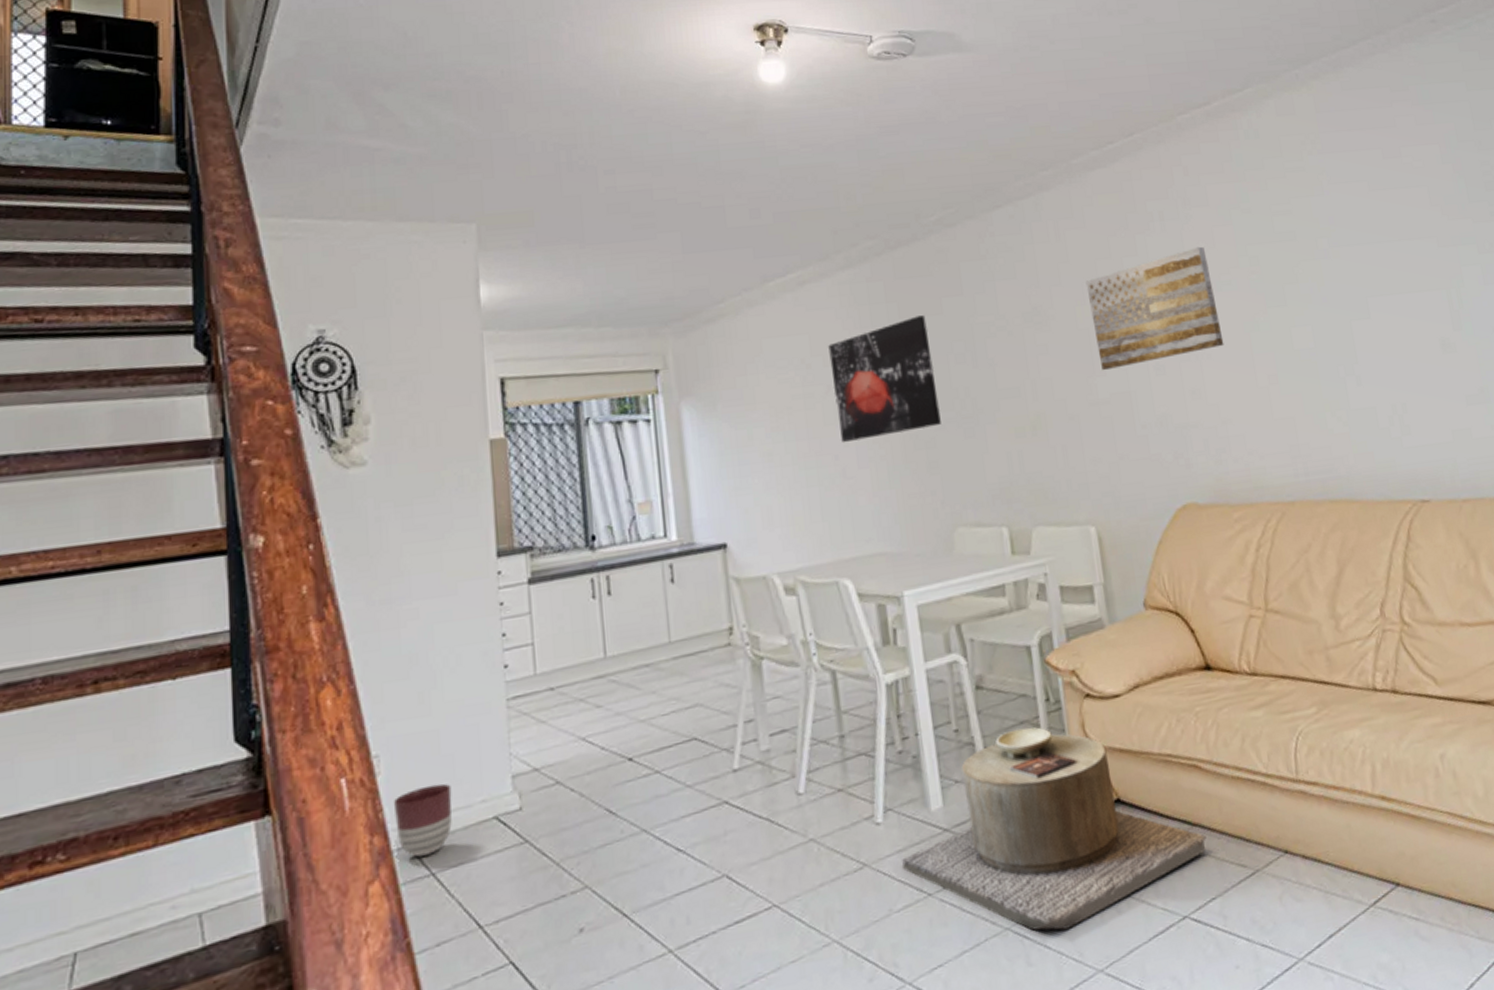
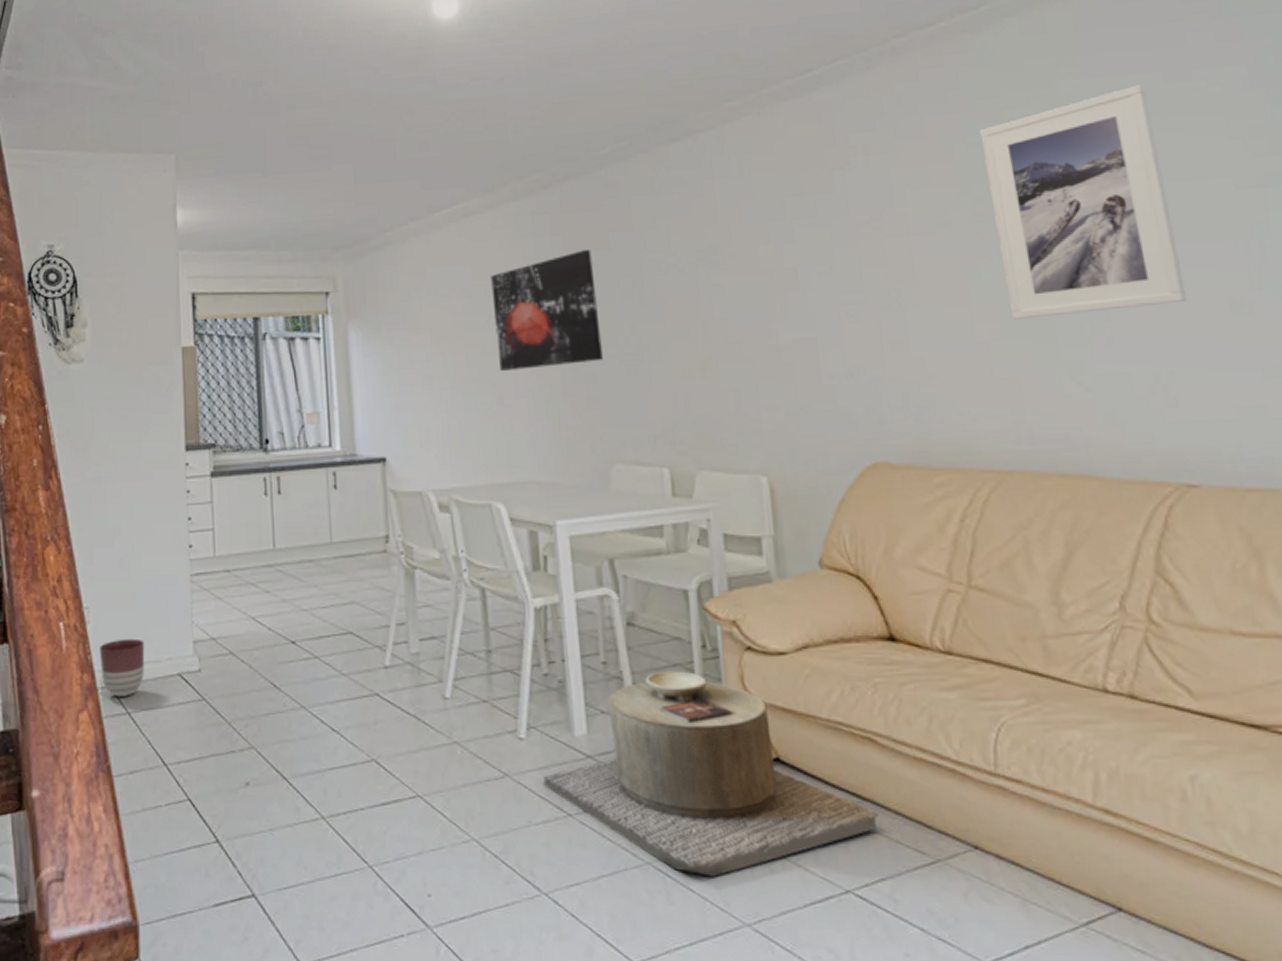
wall art: present [1085,246,1224,371] -> none [771,183,935,315]
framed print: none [1250,159,1411,366] -> present [980,84,1187,320]

